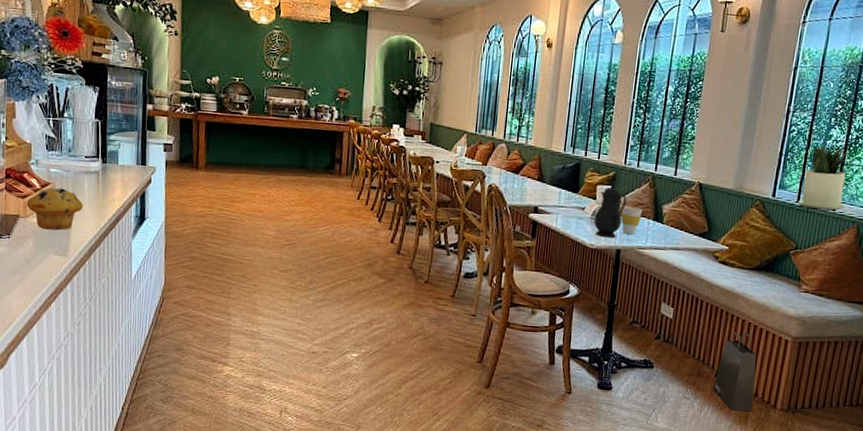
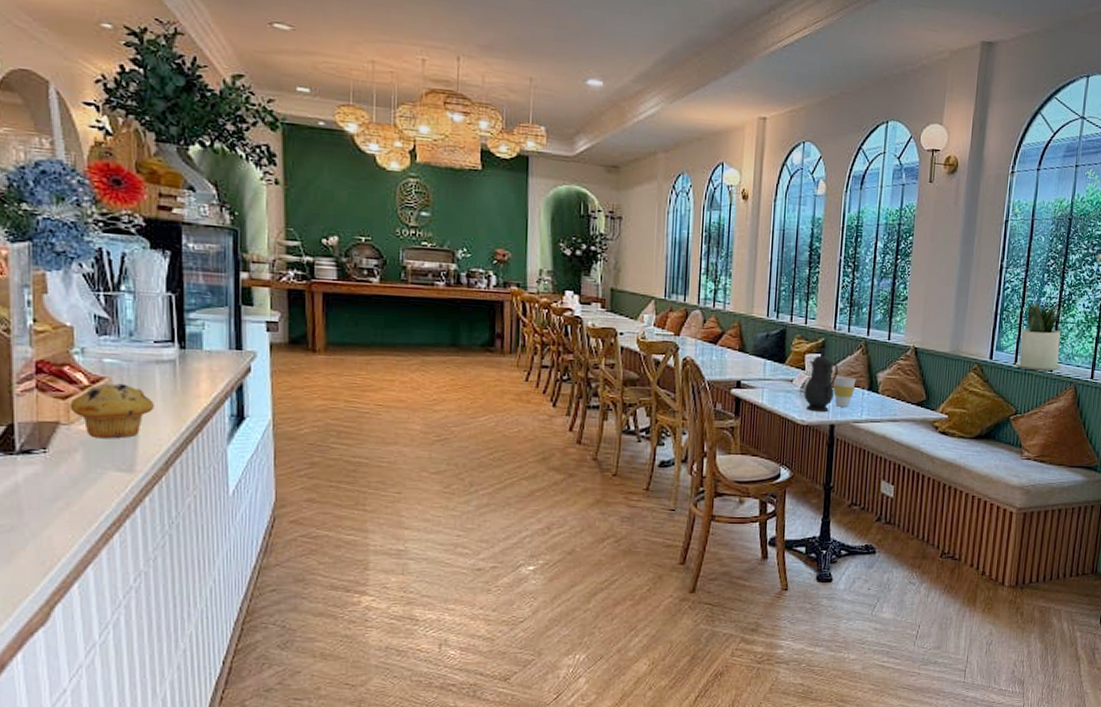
shopping bag: present [712,332,757,412] -> none [939,507,982,592]

